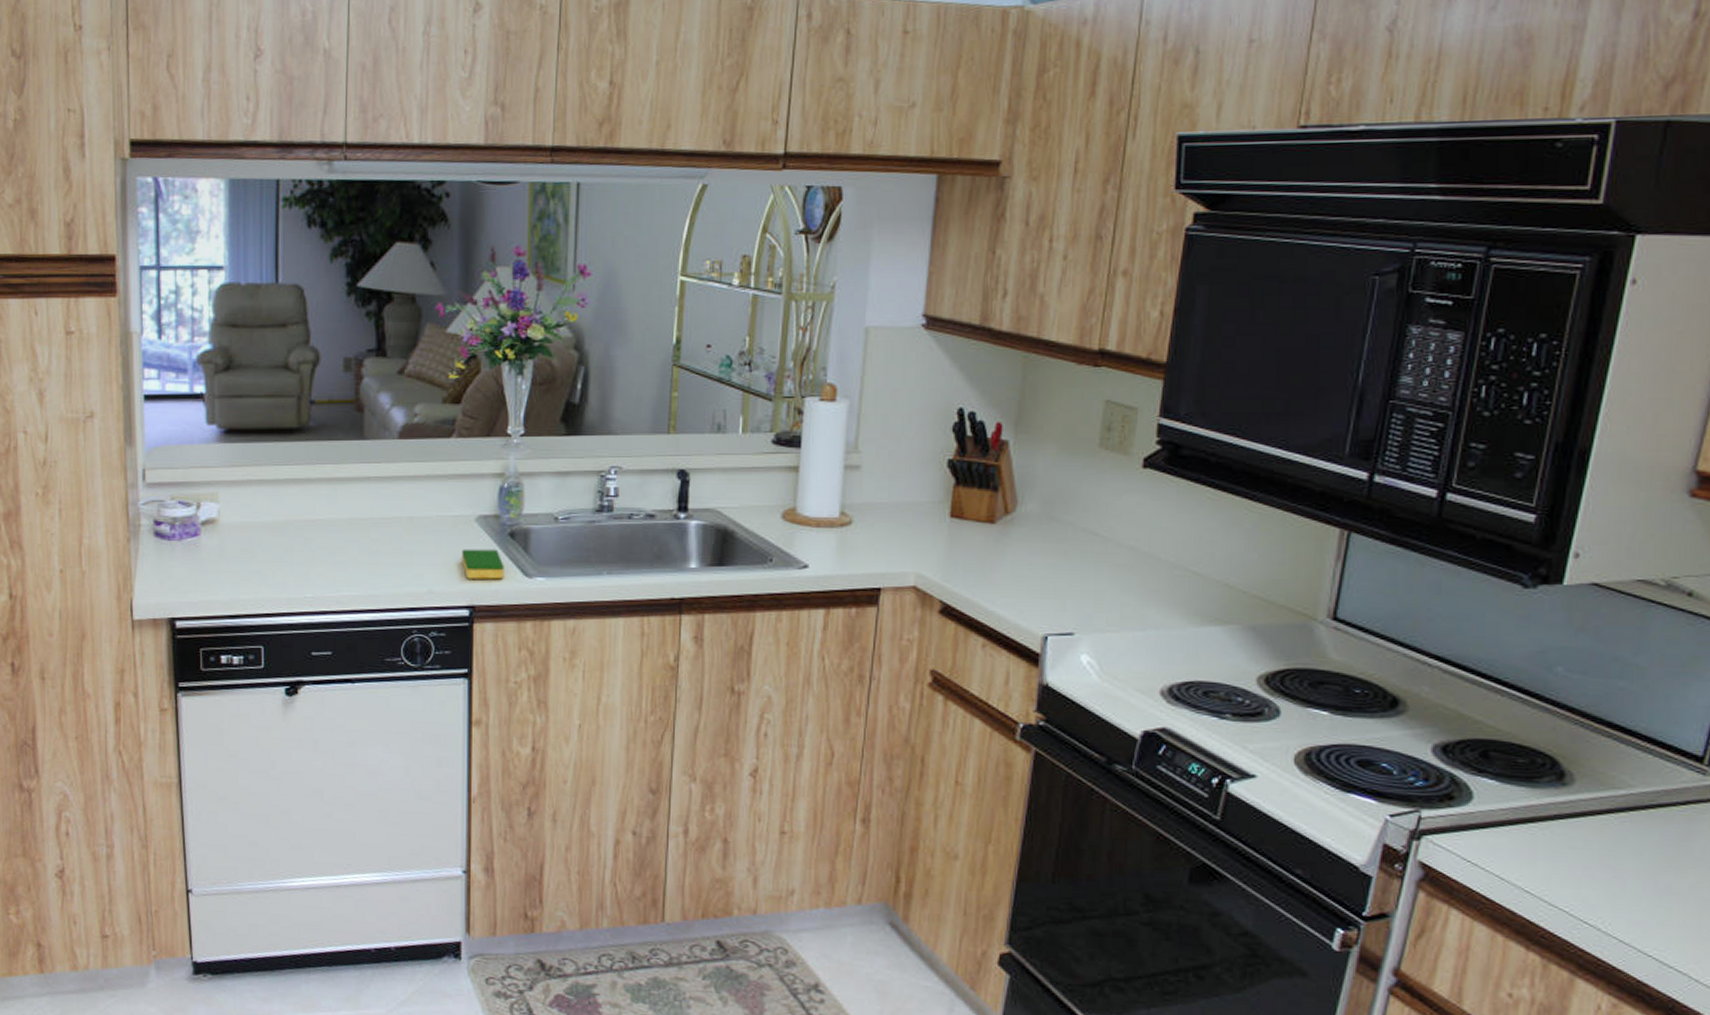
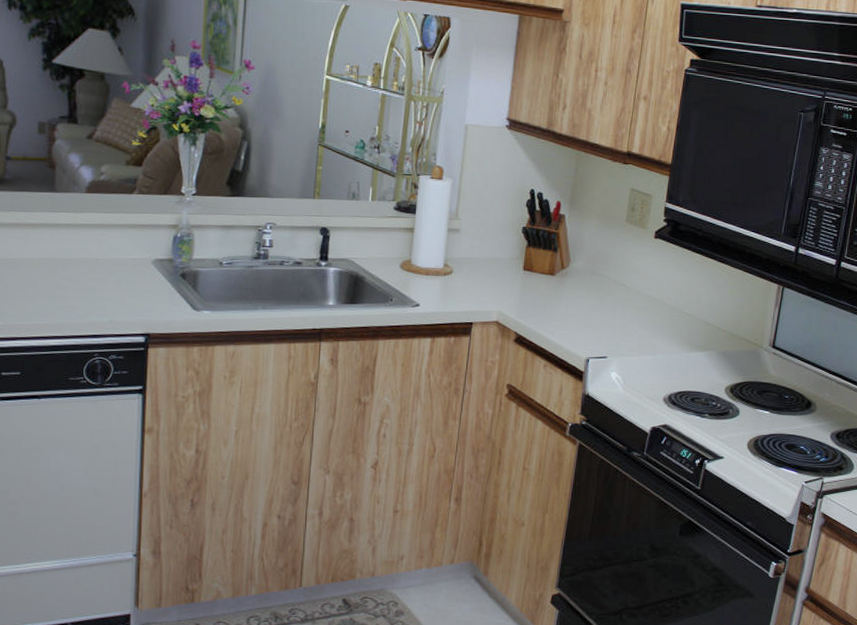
dish sponge: present [462,549,504,580] -> none [139,286,176,312]

